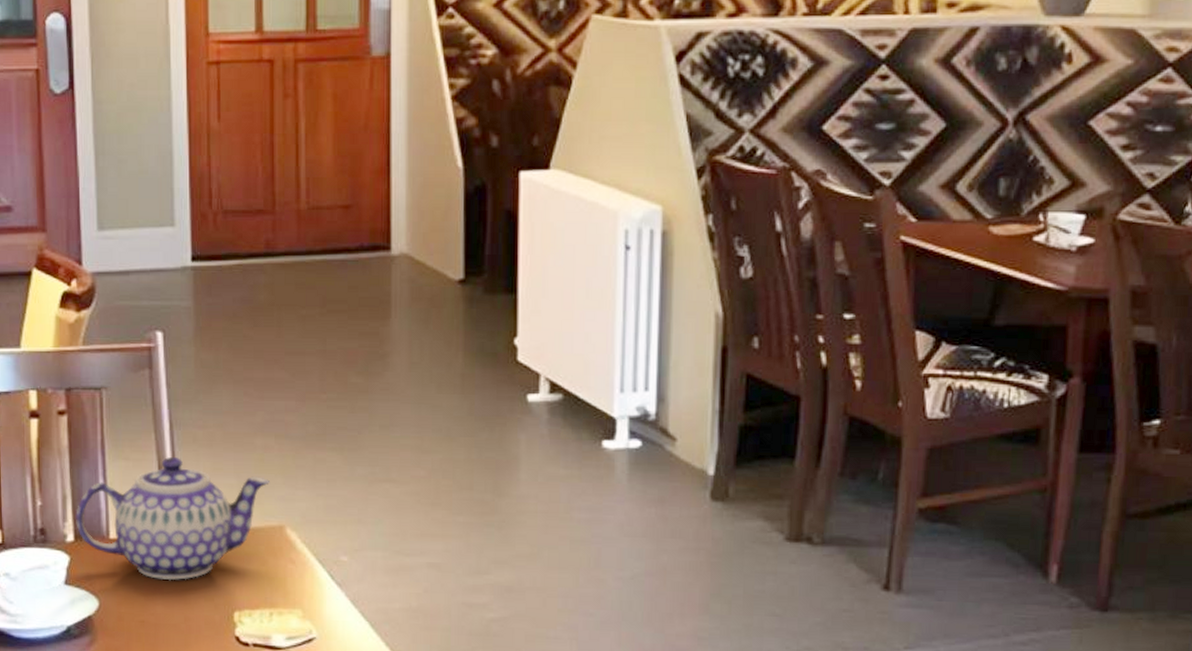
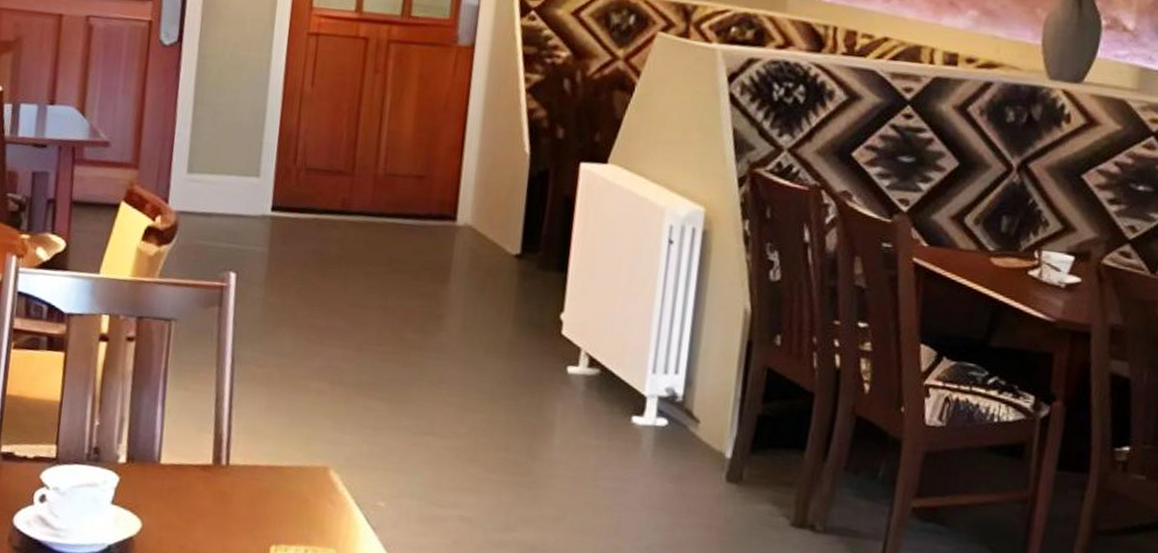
teapot: present [76,457,270,581] -> none [130,391,320,511]

